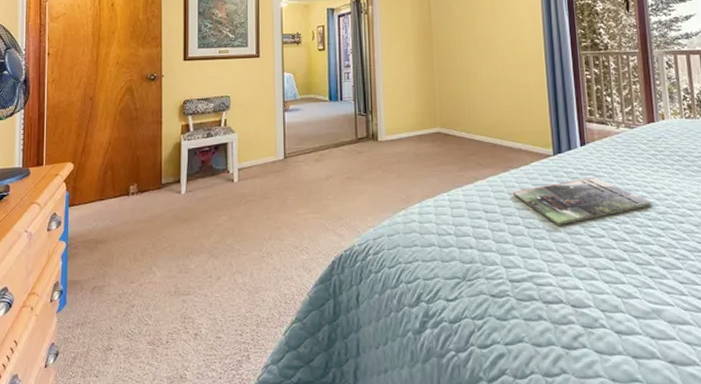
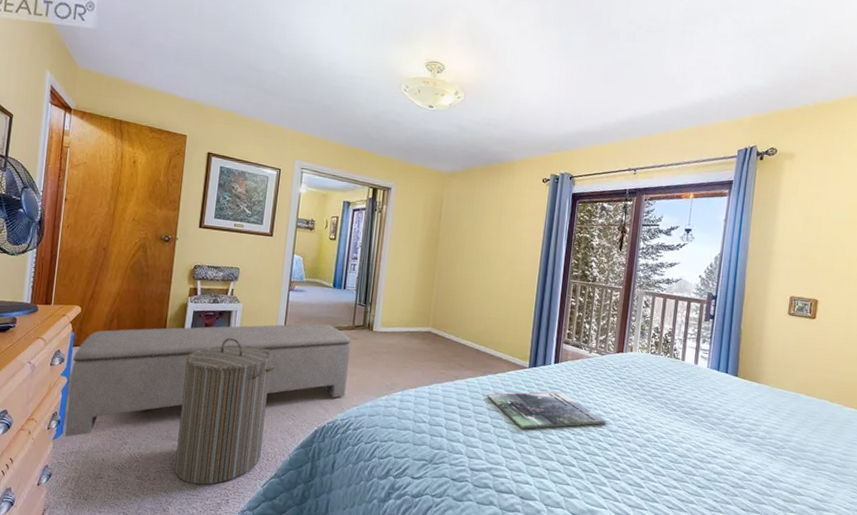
bench: none [68,141,359,308] -> present [65,323,351,437]
laundry hamper: none [186,172,280,343] -> present [174,338,275,485]

